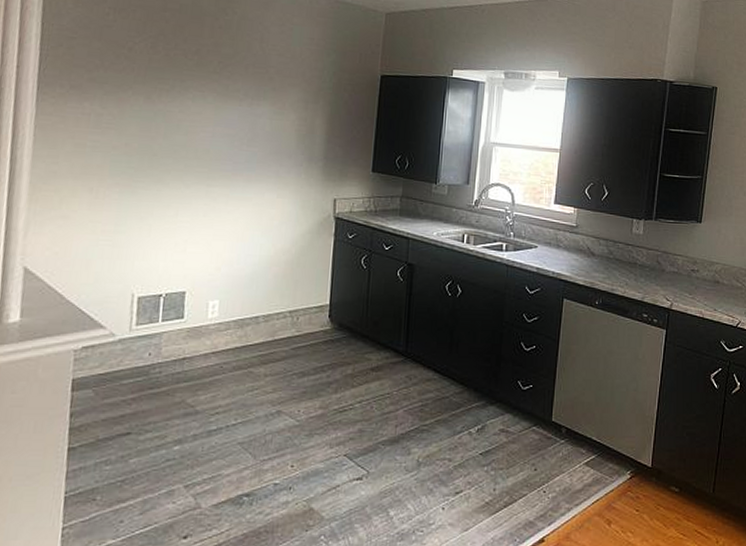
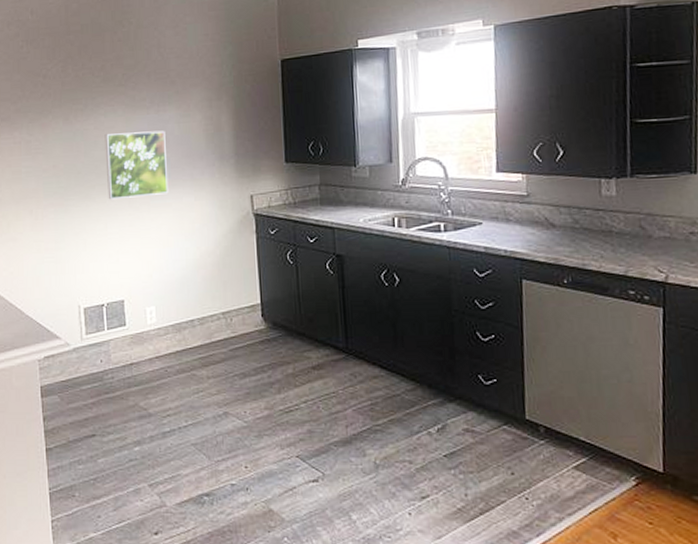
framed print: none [183,119,256,188] -> present [105,130,169,200]

